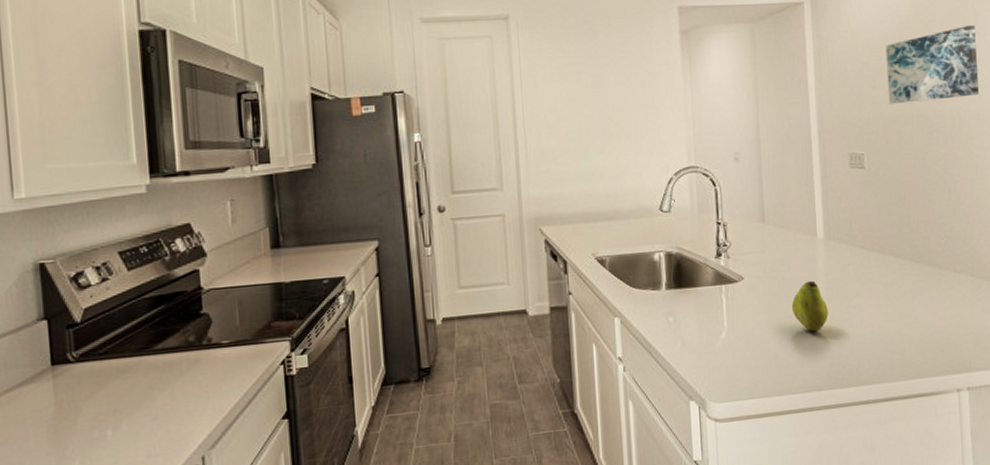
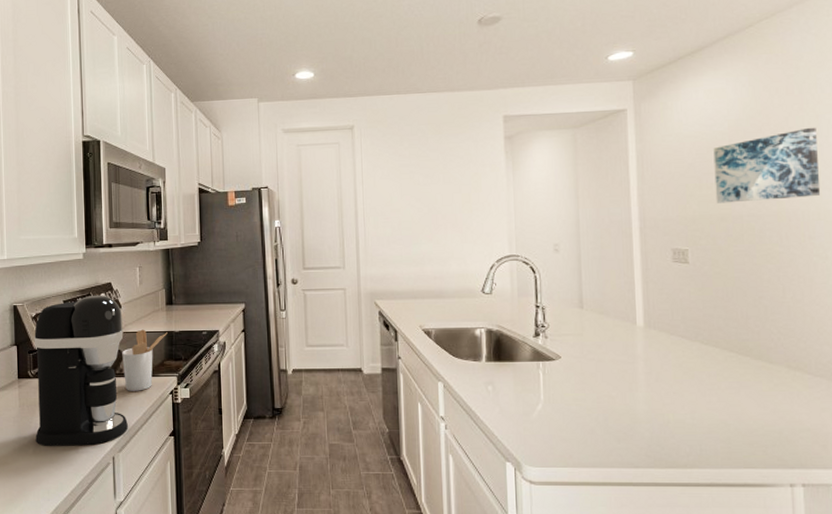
coffee maker: none [73,240,223,455] -> present [33,295,128,446]
utensil holder: none [210,282,275,367] -> present [122,329,168,391]
fruit: present [791,280,828,332] -> none [608,364,647,412]

